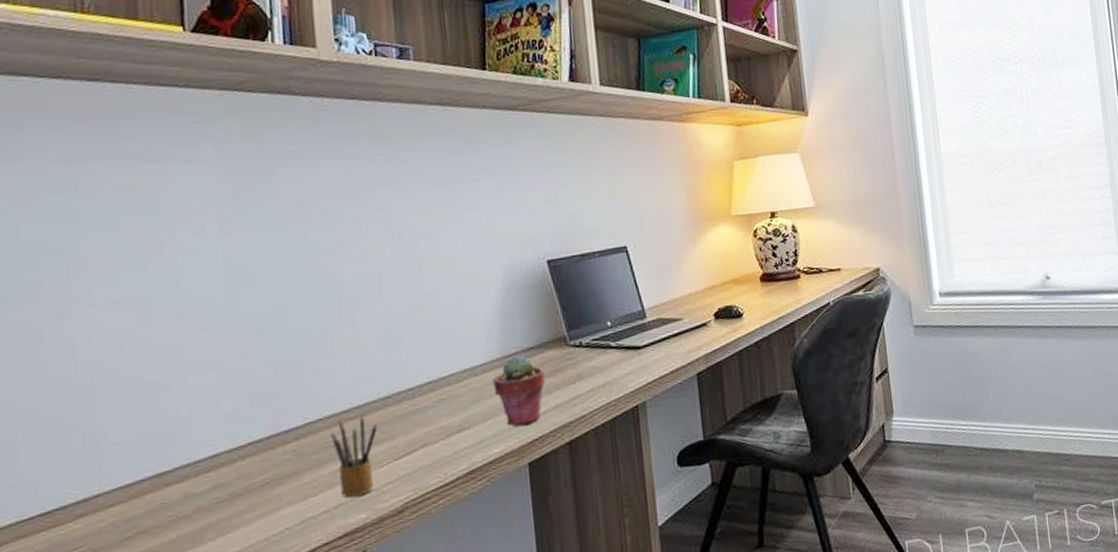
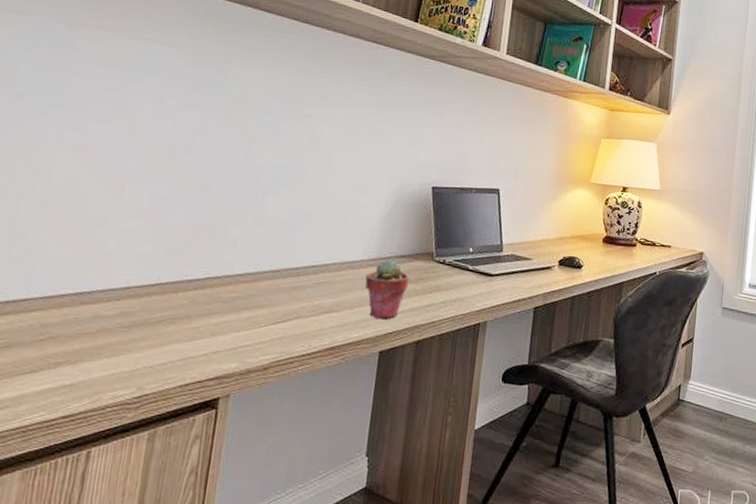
pencil box: present [329,416,377,498] -> none [221,280,263,348]

